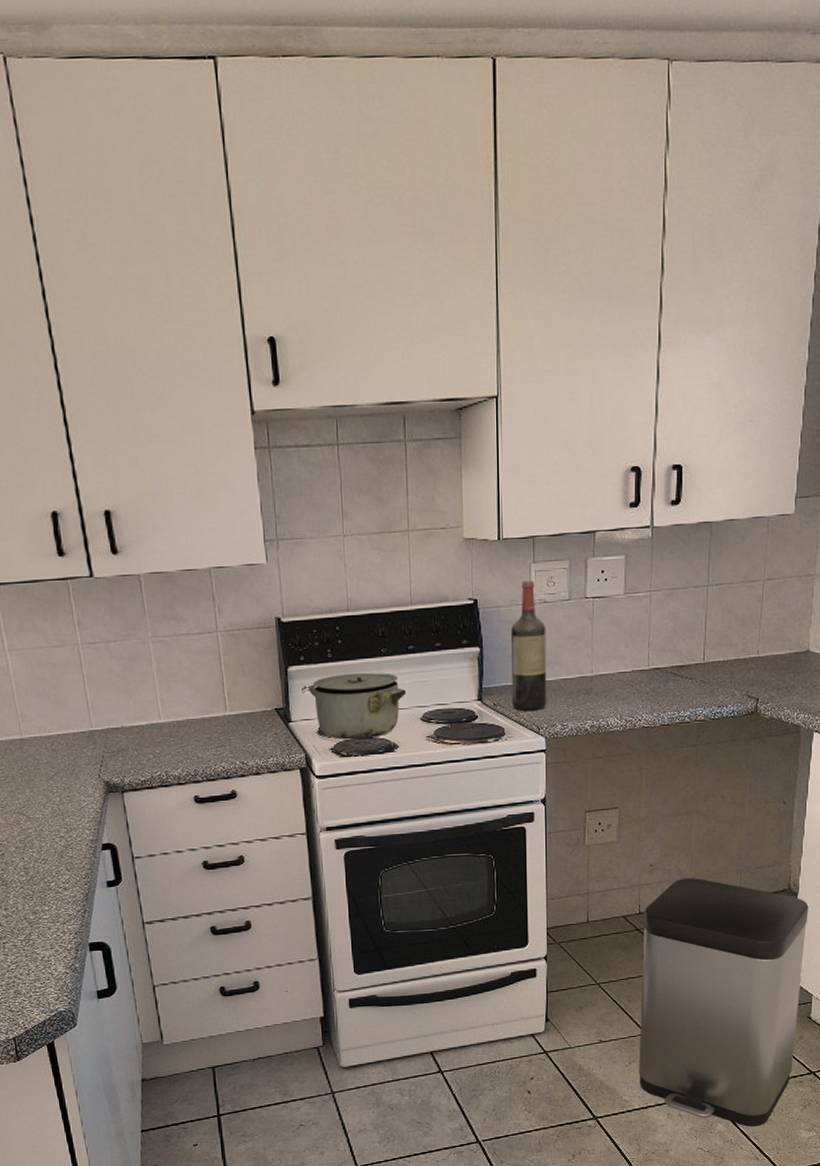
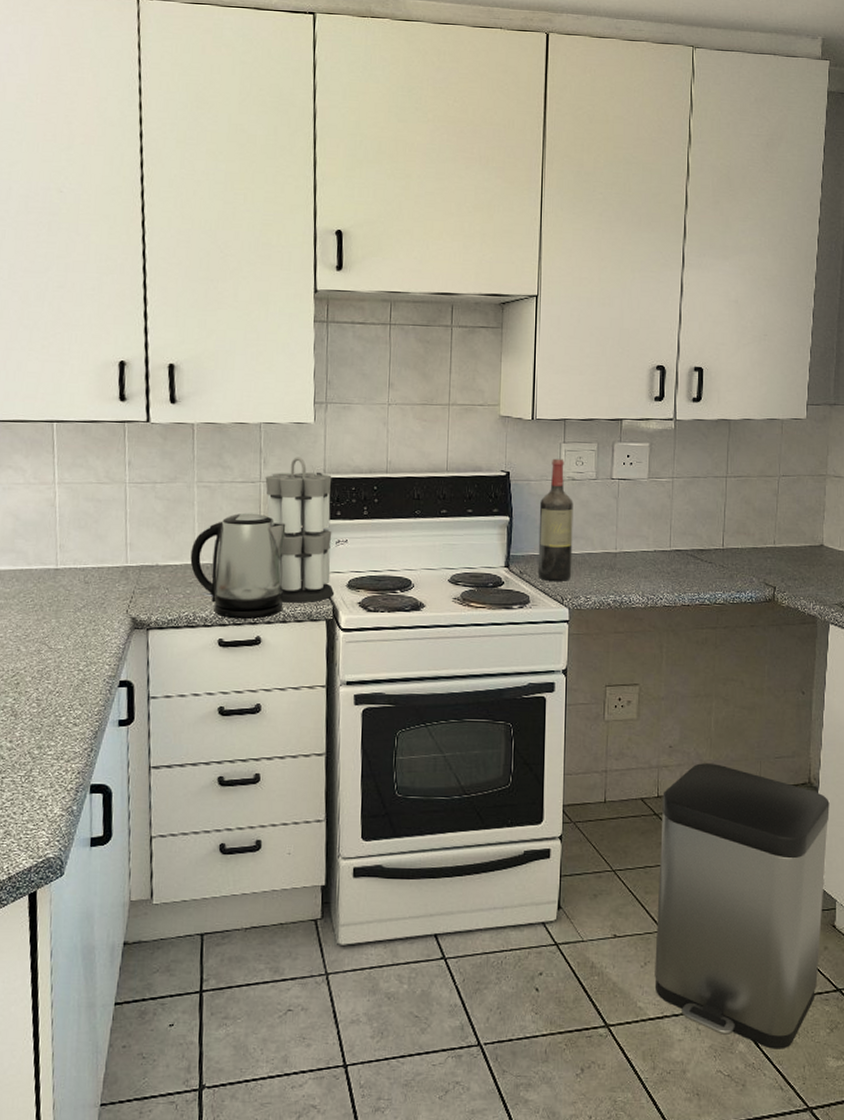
kettle: none [154,665,256,775] -> present [190,513,286,620]
spice rack: none [221,601,305,755] -> present [265,457,334,603]
cooking pot: present [308,672,406,740] -> none [342,531,436,596]

